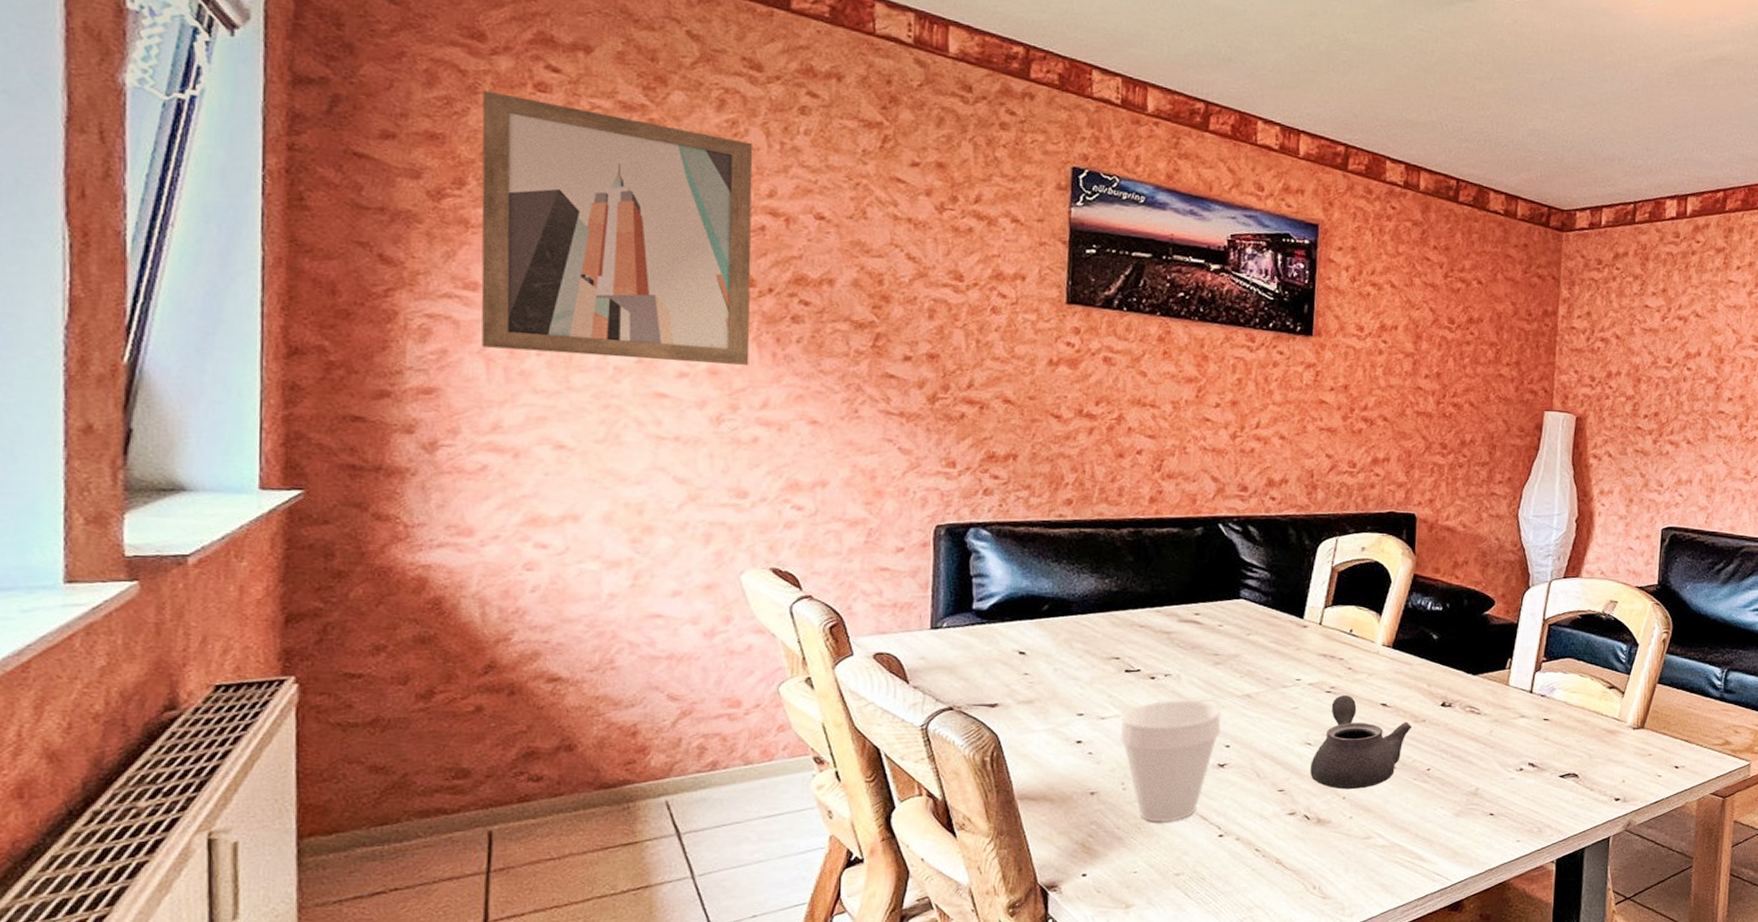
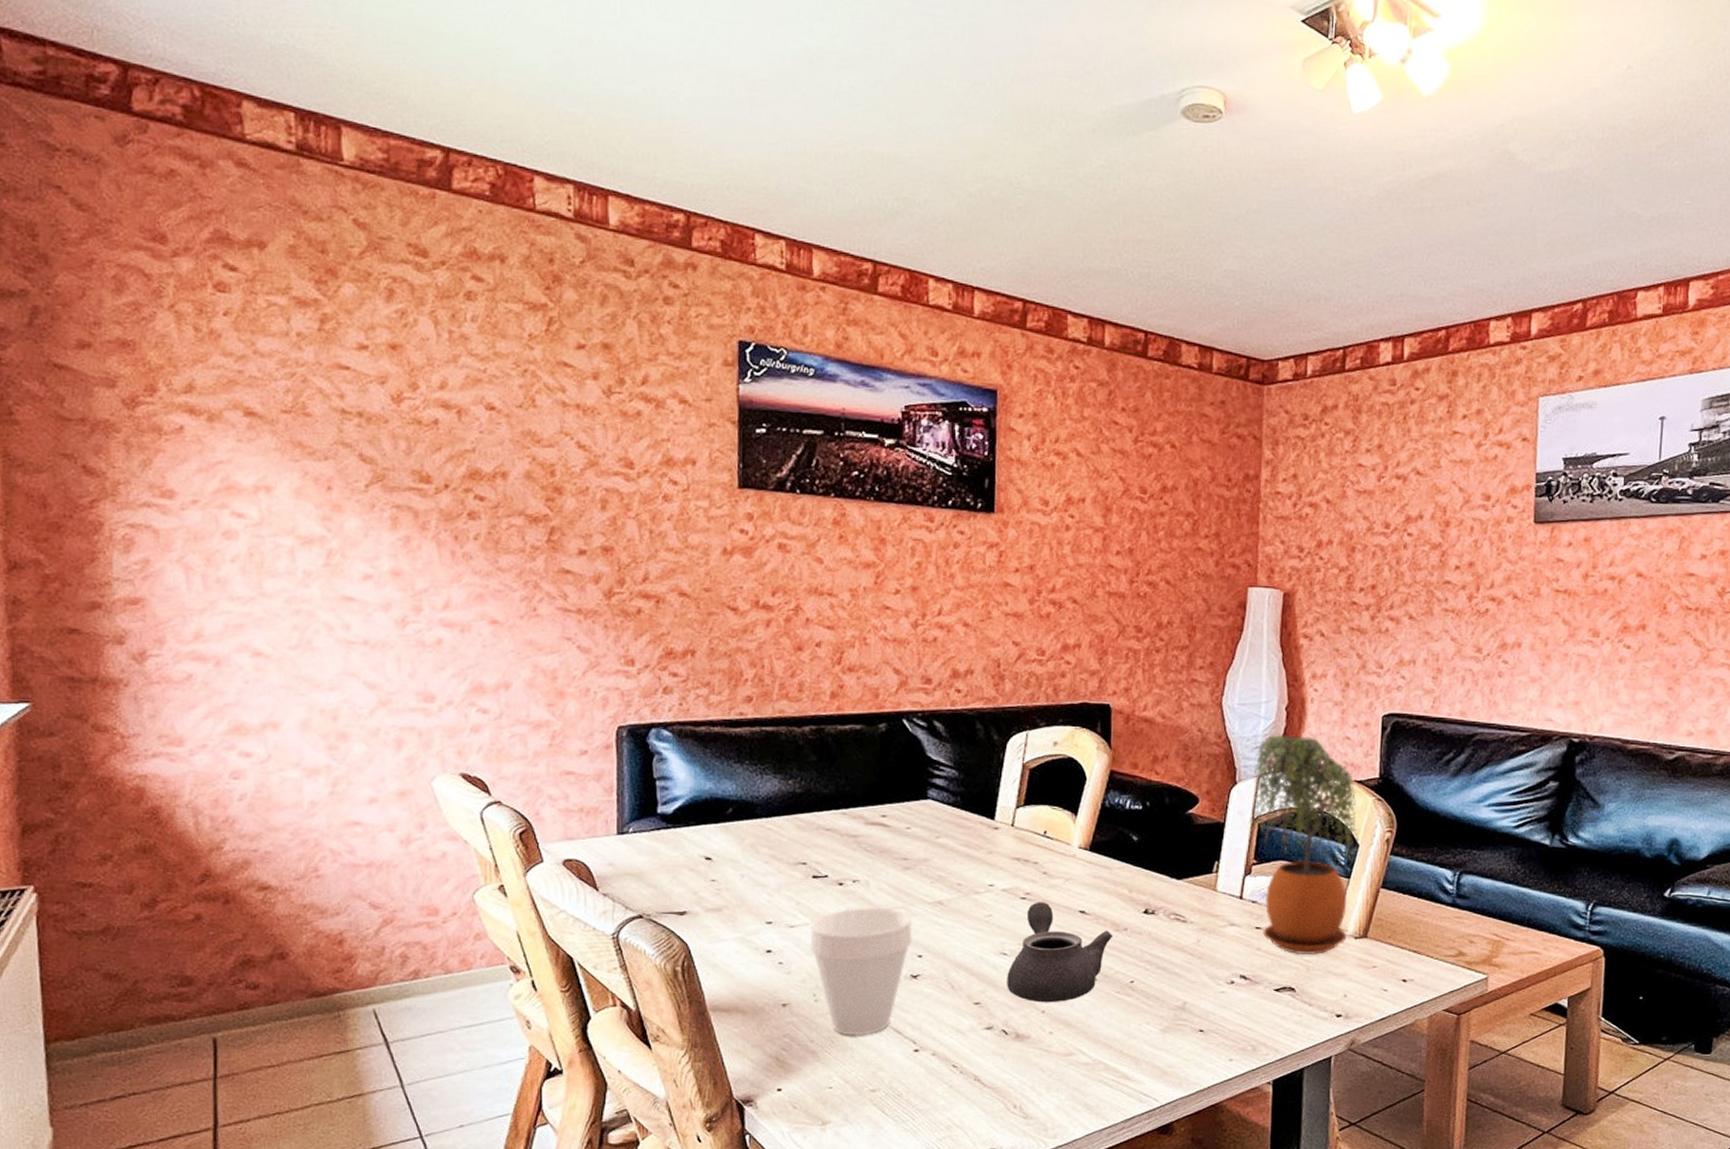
wall art: present [481,90,753,365] -> none [167,293,429,565]
potted plant: none [1539,544,1638,744] -> present [1248,734,1359,954]

